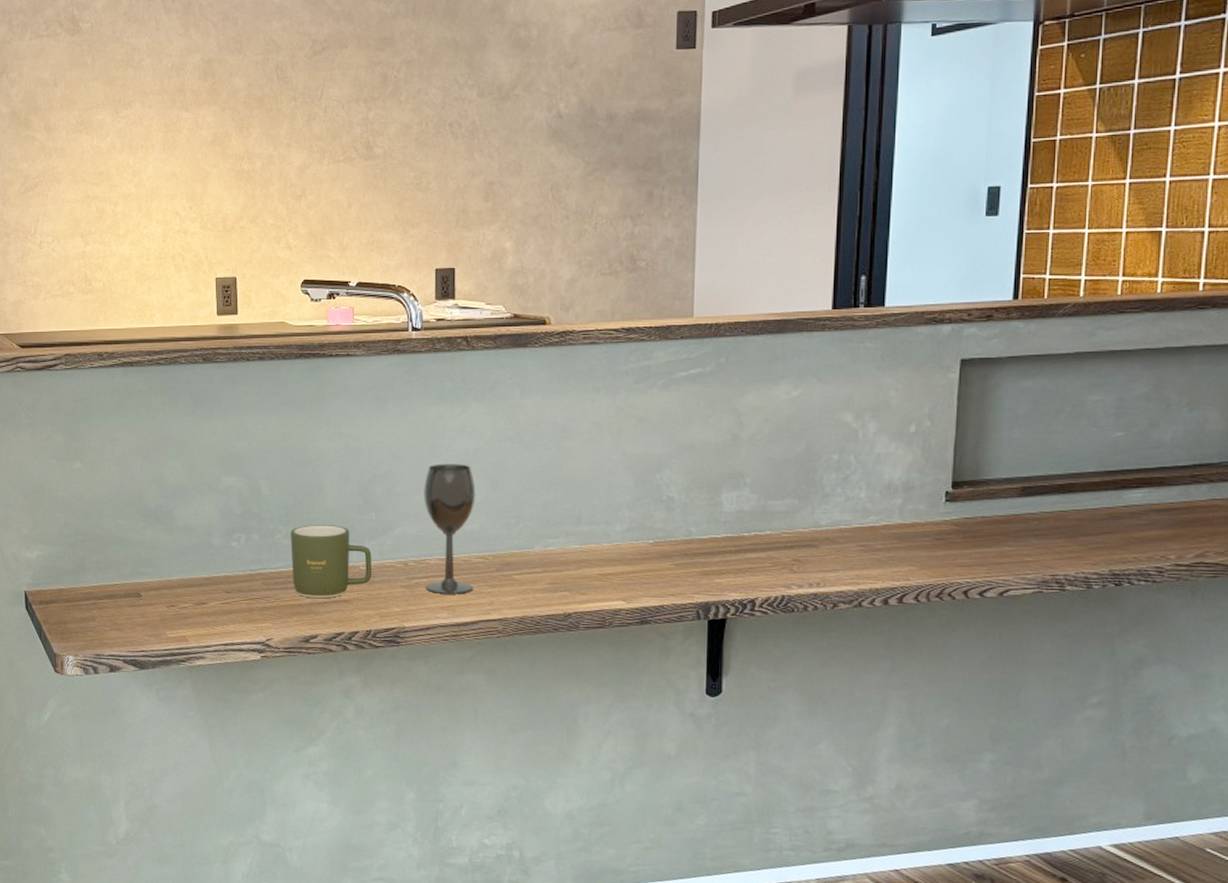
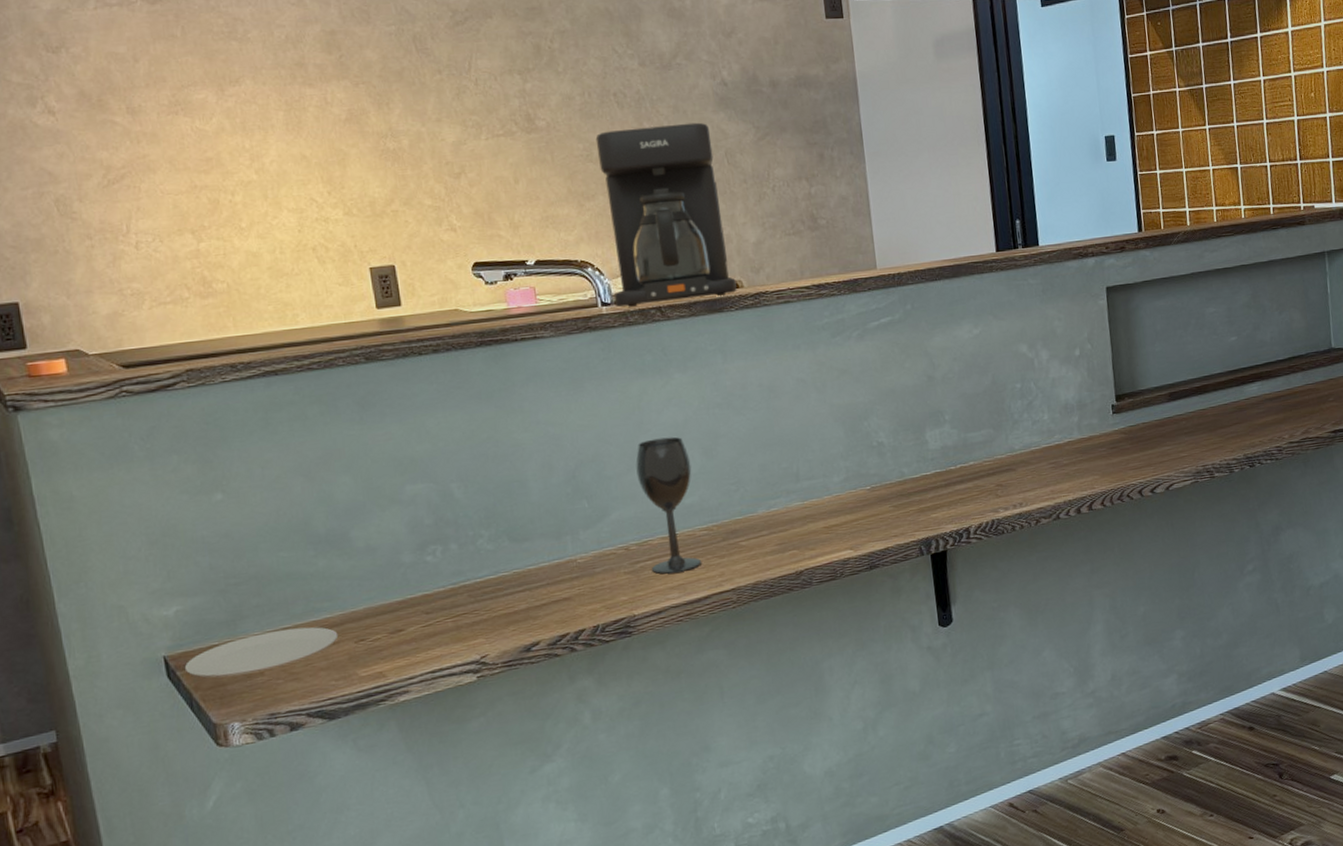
plate: none [38,585,155,618] -> present [184,627,339,678]
mug: present [291,525,372,599] -> none [494,519,592,603]
coffee maker: none [424,155,544,335] -> present [595,122,737,308]

